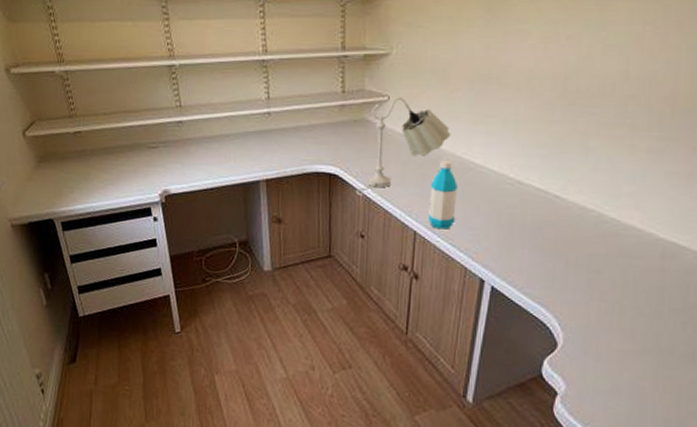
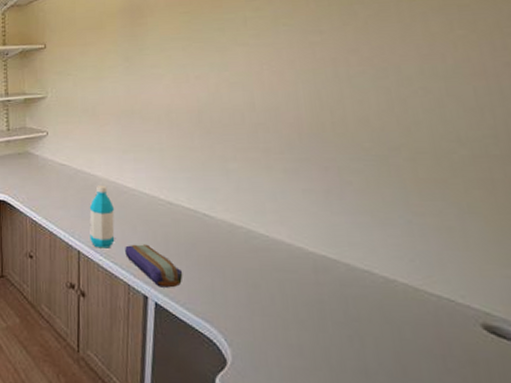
table lamp: present [356,97,451,196] -> none [23,132,104,219]
pencil case: none [465,226,525,272] -> present [125,244,183,288]

